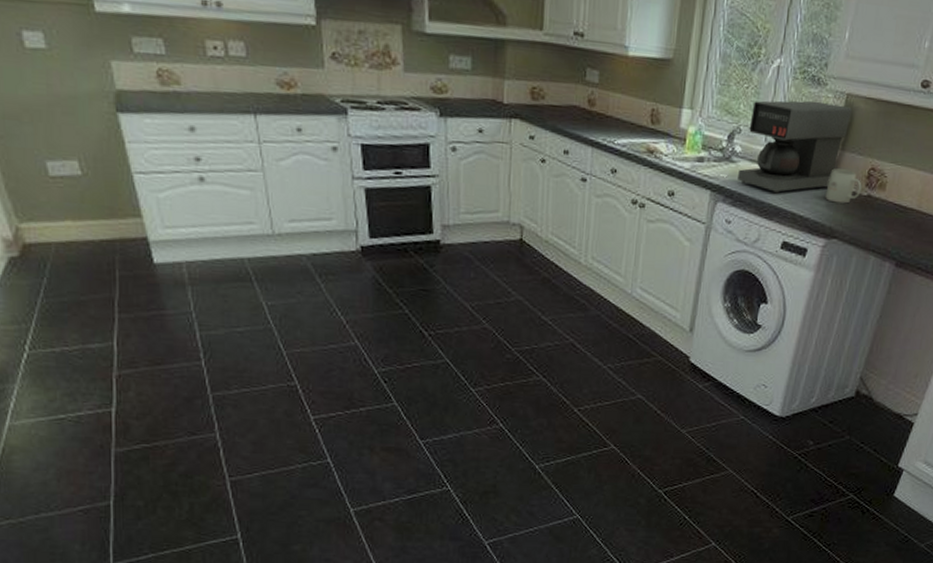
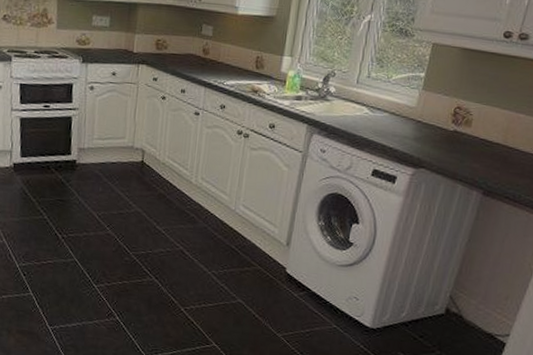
coffee maker: present [738,100,852,194] -> none [332,49,437,128]
mug: present [825,168,862,204] -> none [413,107,449,138]

